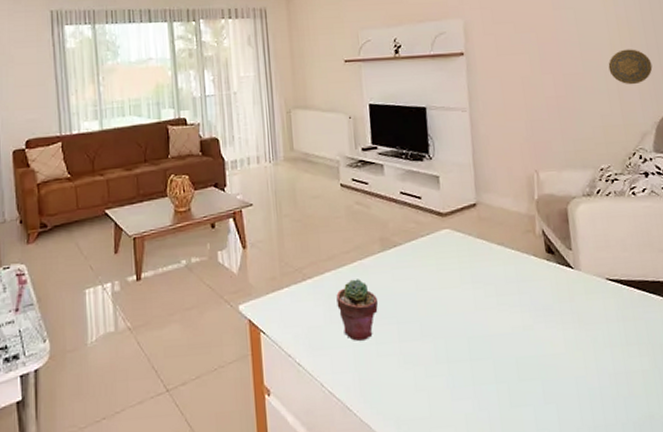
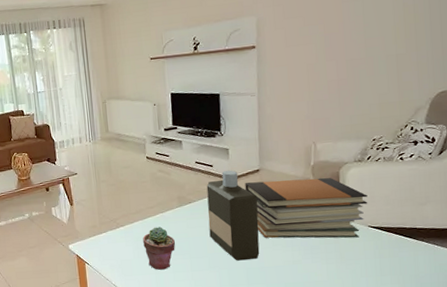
bottle: none [414,203,483,327] -> present [206,170,260,261]
book stack: none [460,215,603,295] -> present [245,178,368,238]
decorative plate: present [608,49,653,85] -> none [390,34,434,67]

